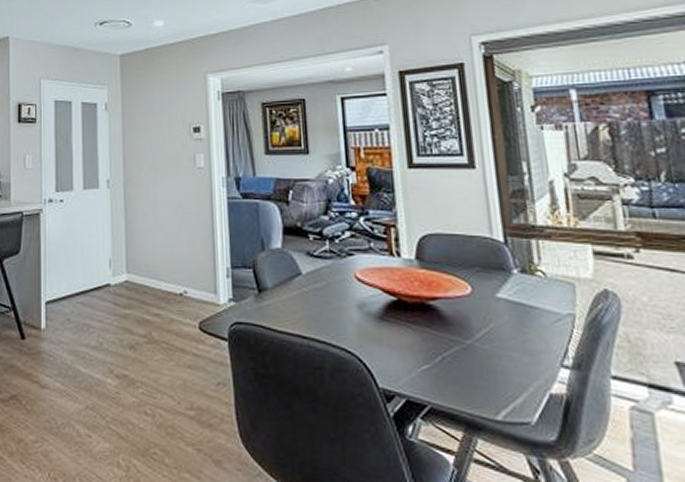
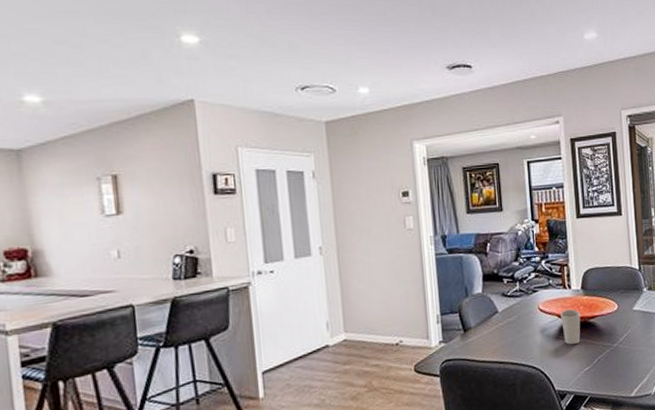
cup: none [386,284,415,330] -> present [561,309,581,345]

